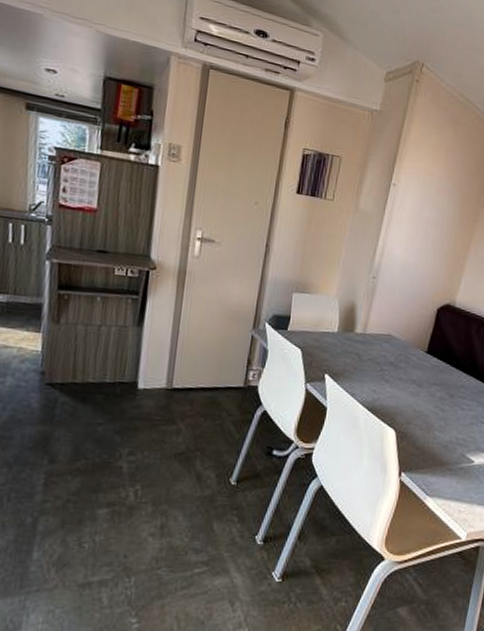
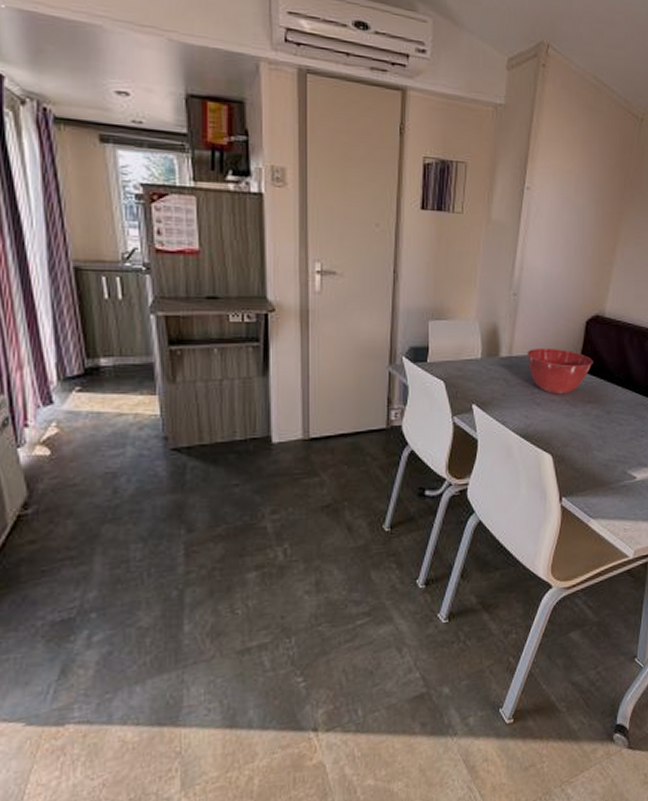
mixing bowl: none [380,328,441,375] -> present [527,347,593,395]

